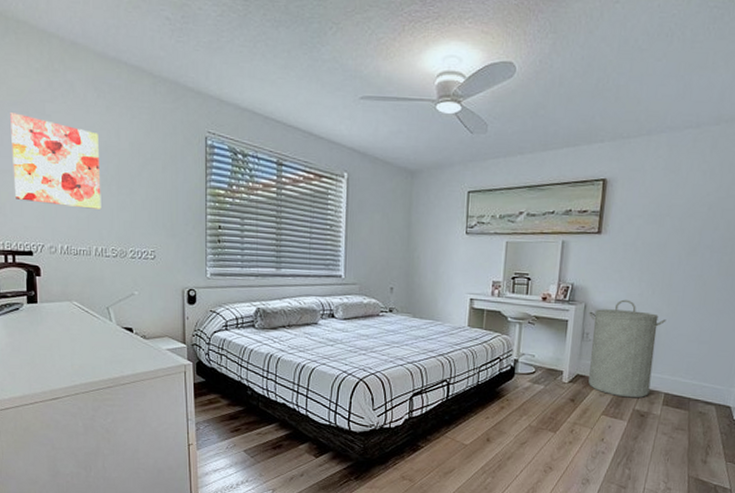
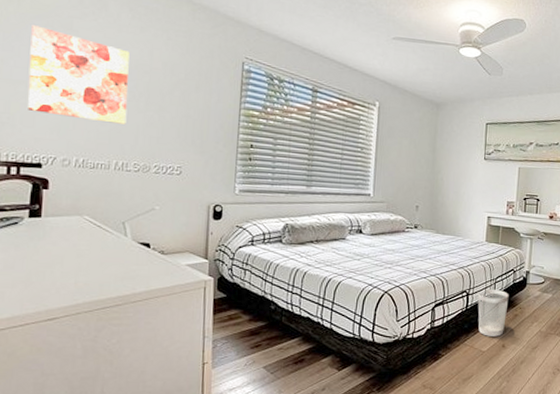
wastebasket: none [459,378,495,430] -> present [477,288,509,337]

